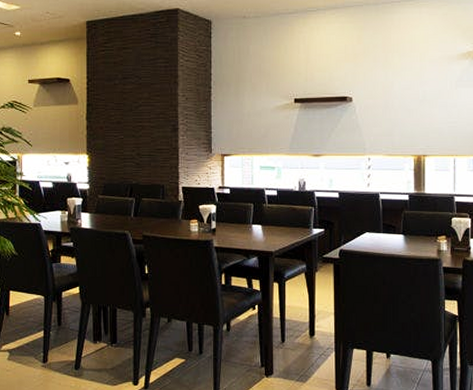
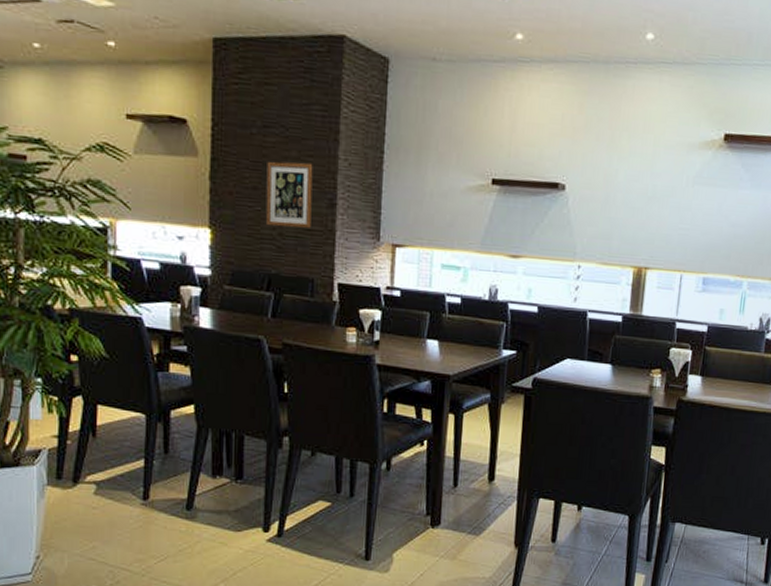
wall art: none [127,101,160,149] -> present [265,161,313,228]

